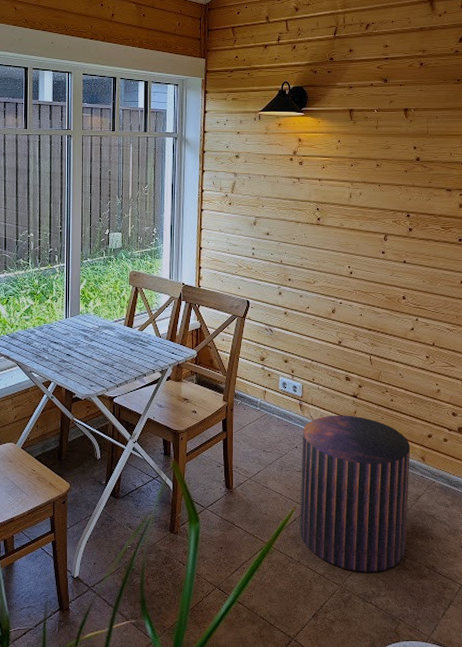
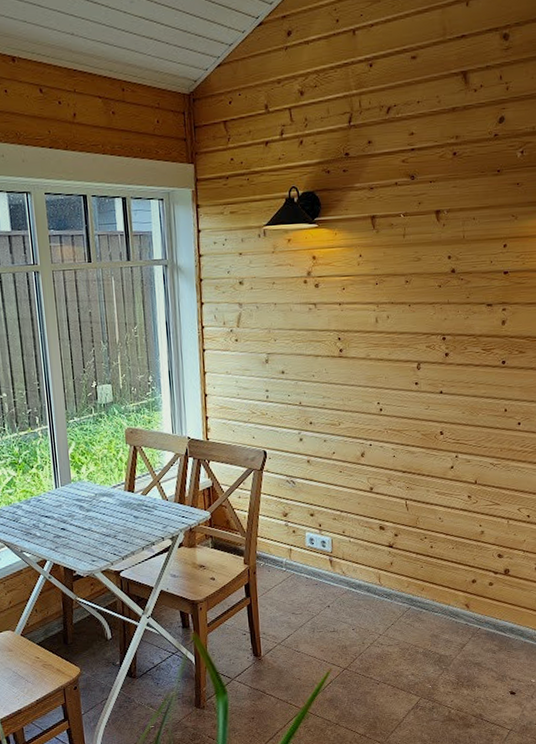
pouf: present [299,415,411,572] -> none [334,567,454,728]

